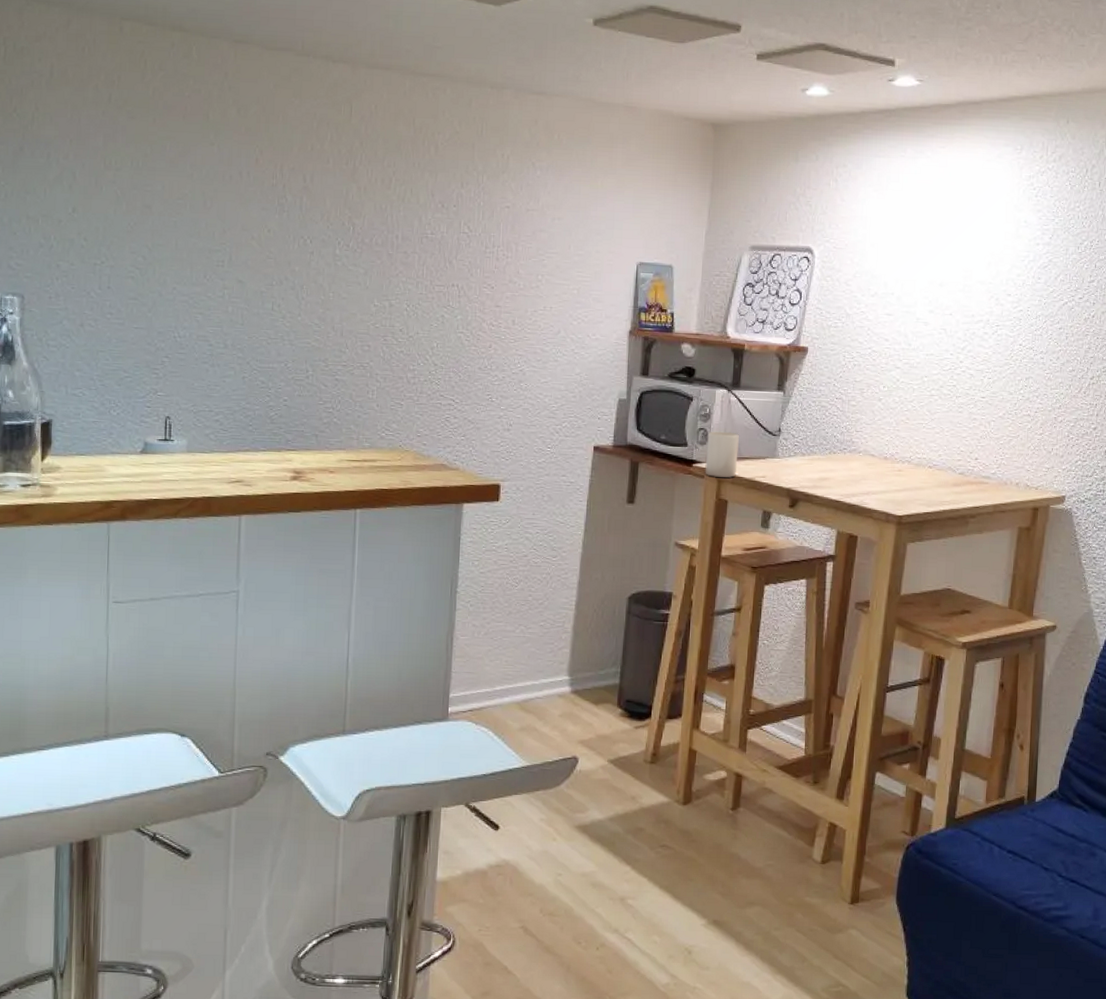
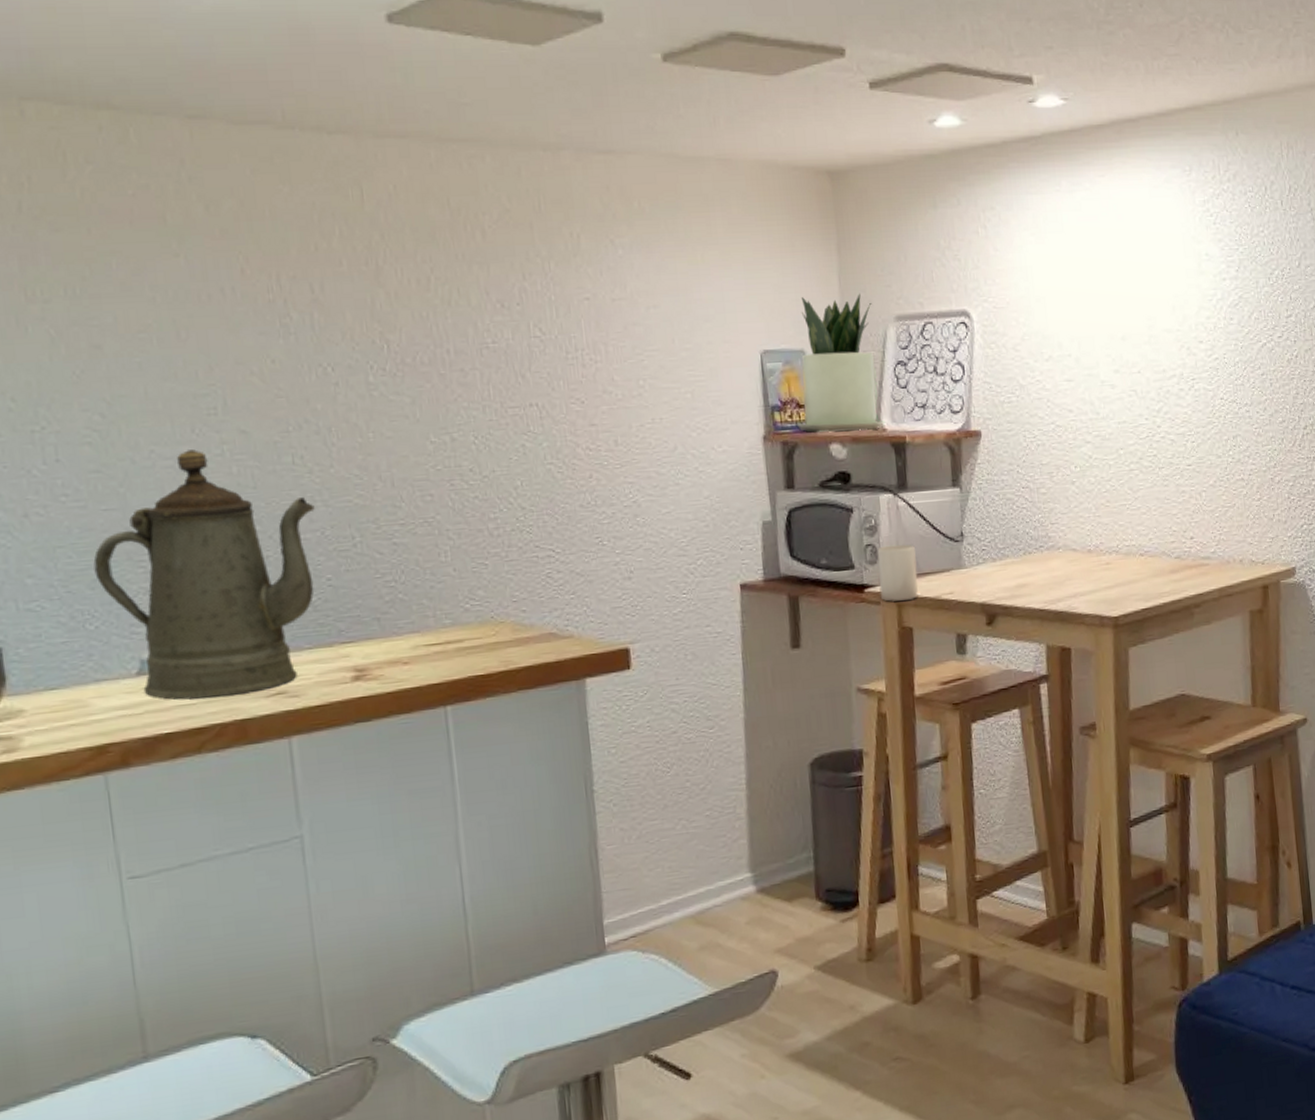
coffee pot: none [122,290,283,478] -> present [93,449,315,699]
planter: none [658,223,732,336] -> present [797,293,885,432]

